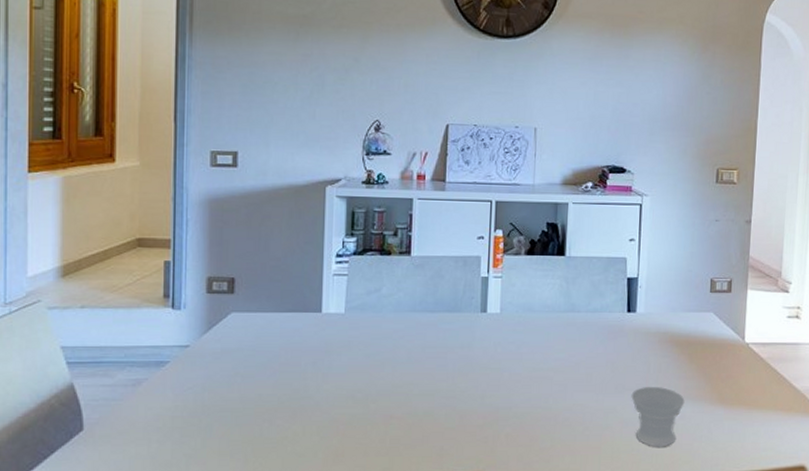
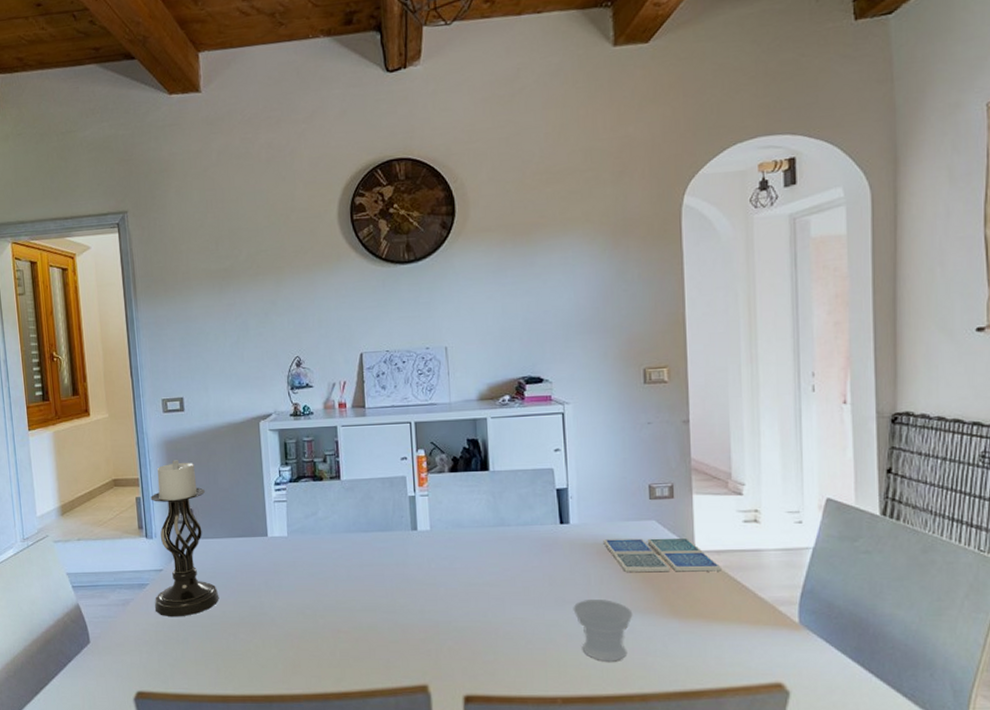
candle holder: none [173,221,256,401] -> present [151,460,219,617]
drink coaster: none [665,329,765,362] -> present [603,537,721,573]

